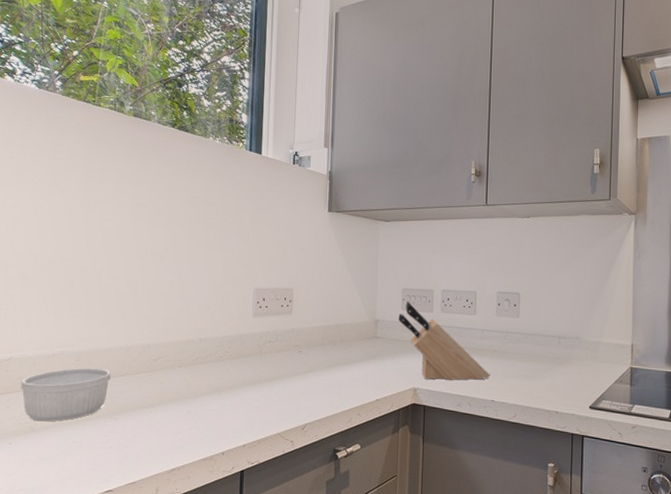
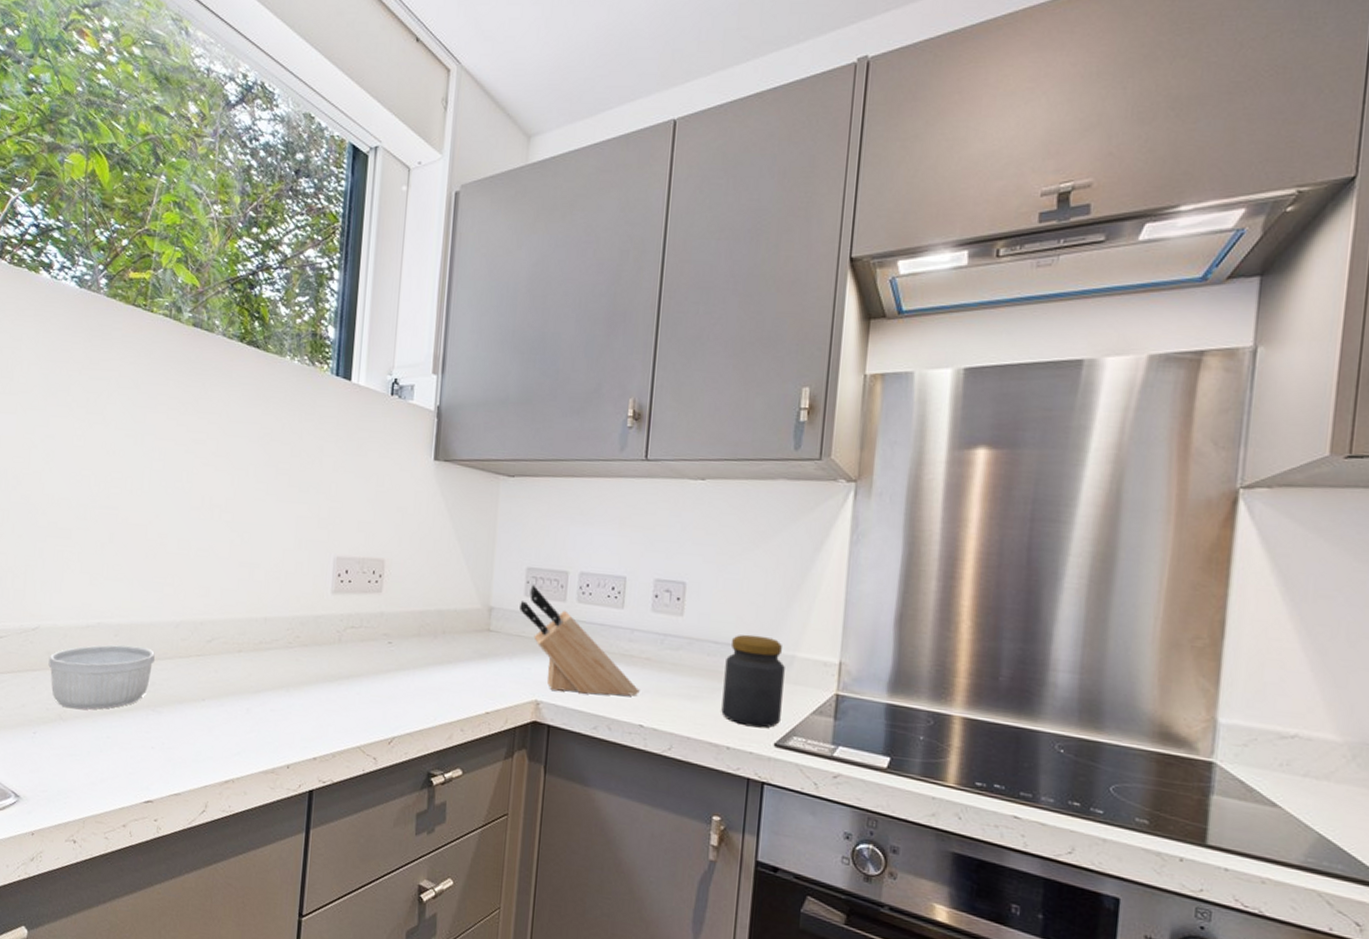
jar: none [550,328,594,396] -> present [721,634,785,728]

